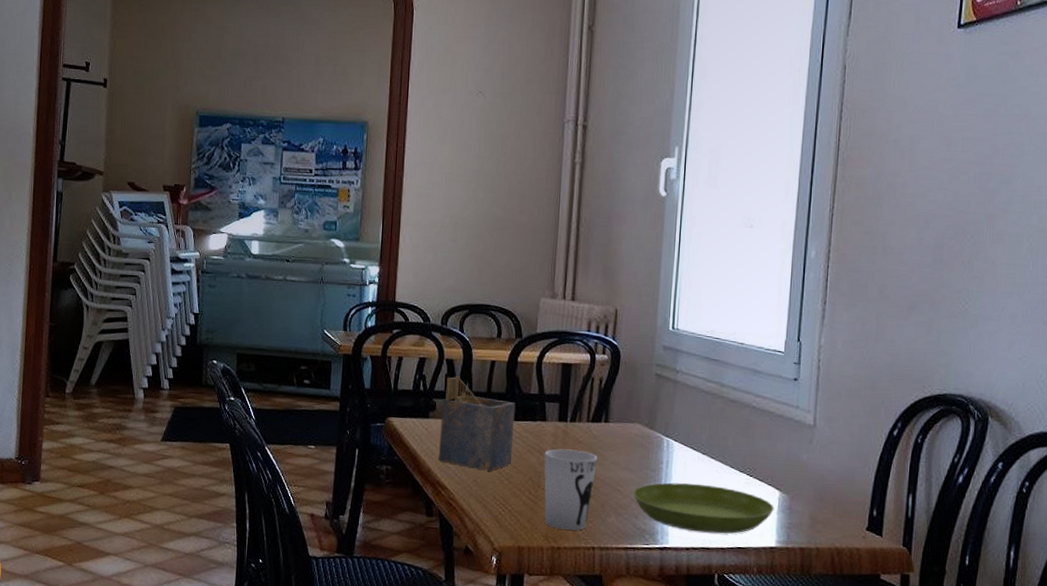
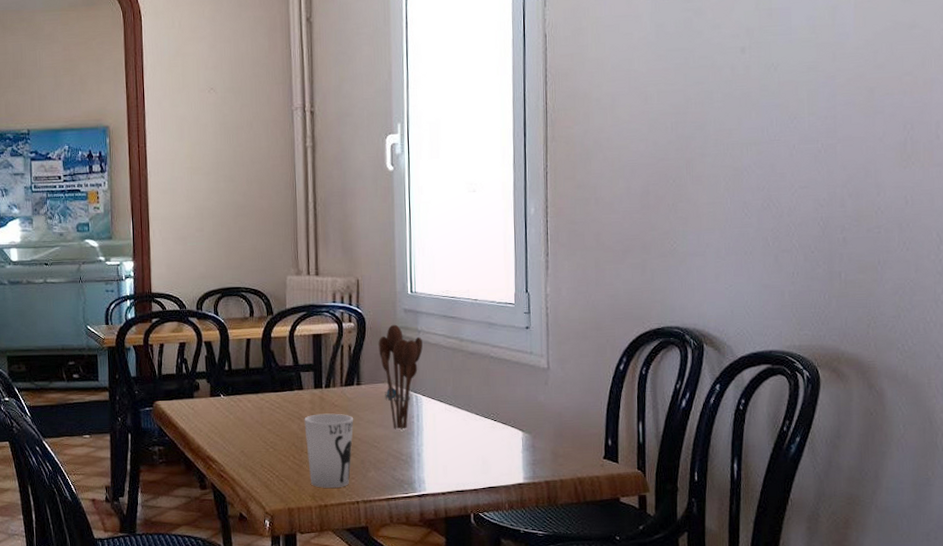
napkin holder: present [439,376,515,471] -> none [204,356,274,442]
utensil holder: none [631,361,680,476] -> present [378,324,423,431]
saucer: present [633,482,774,534] -> none [389,433,519,477]

